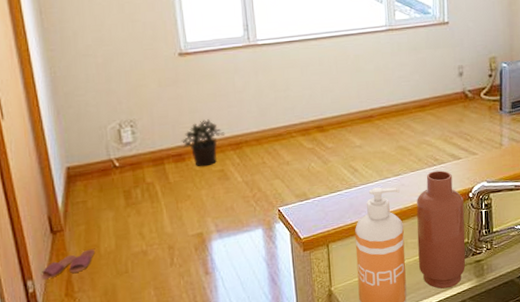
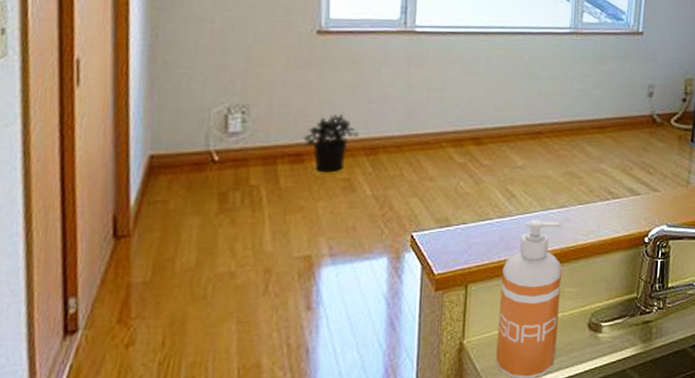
slippers: present [40,249,95,280] -> none [88,264,167,299]
vase: present [416,170,466,289] -> none [575,207,637,354]

